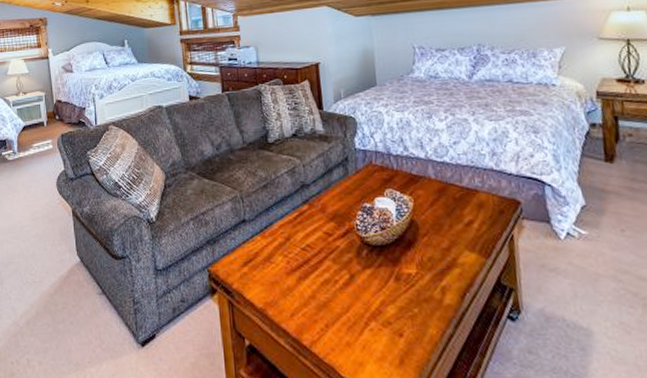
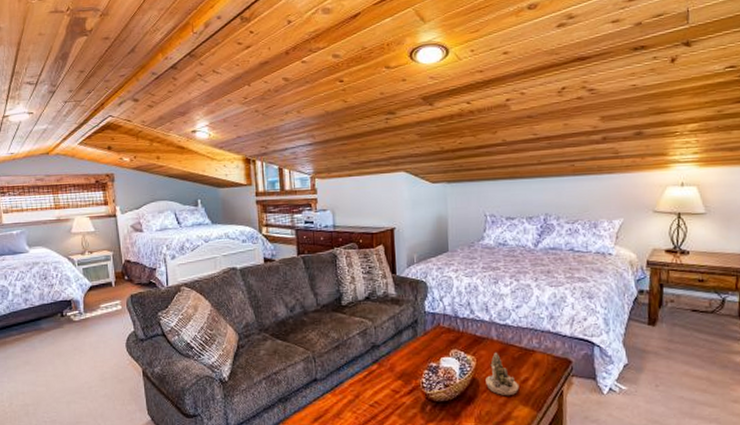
succulent planter: none [425,193,464,241] -> present [486,353,520,396]

